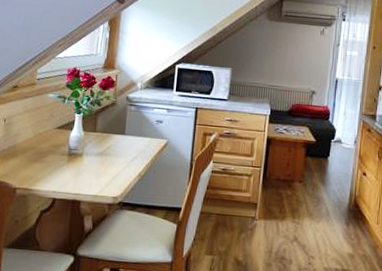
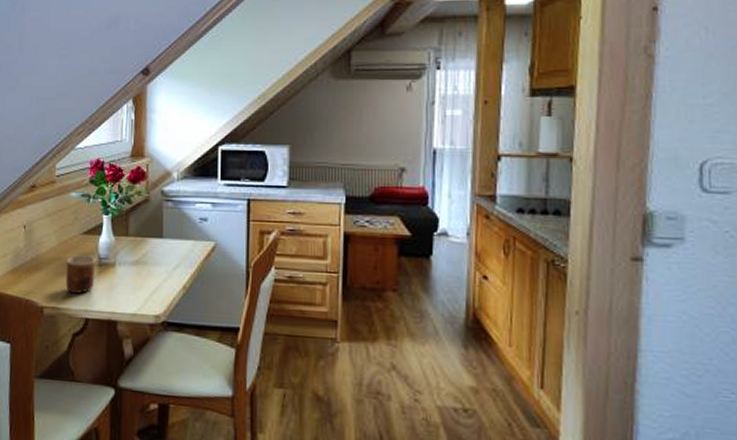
cup: none [38,145,67,178] -> present [65,255,96,294]

